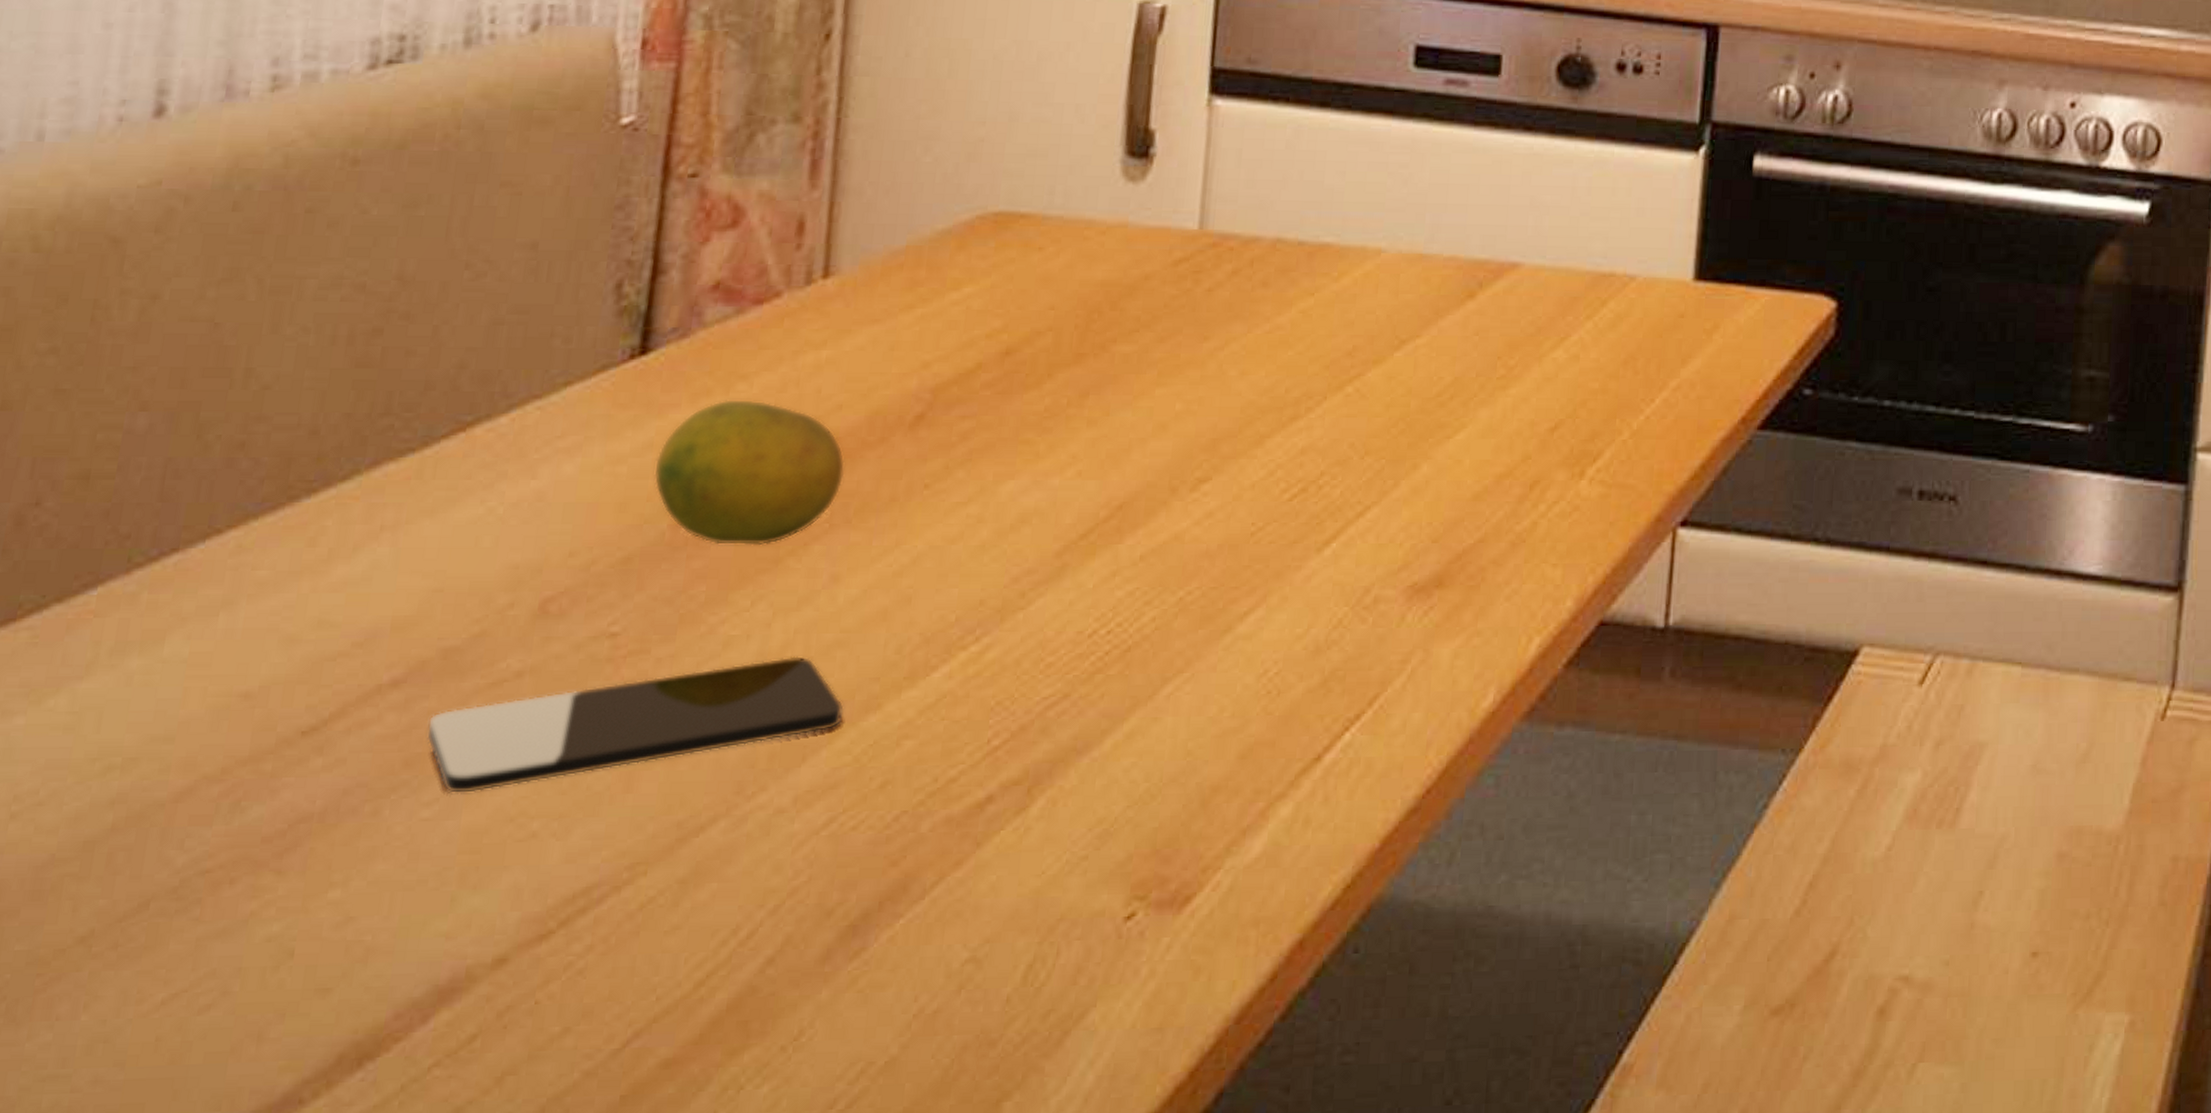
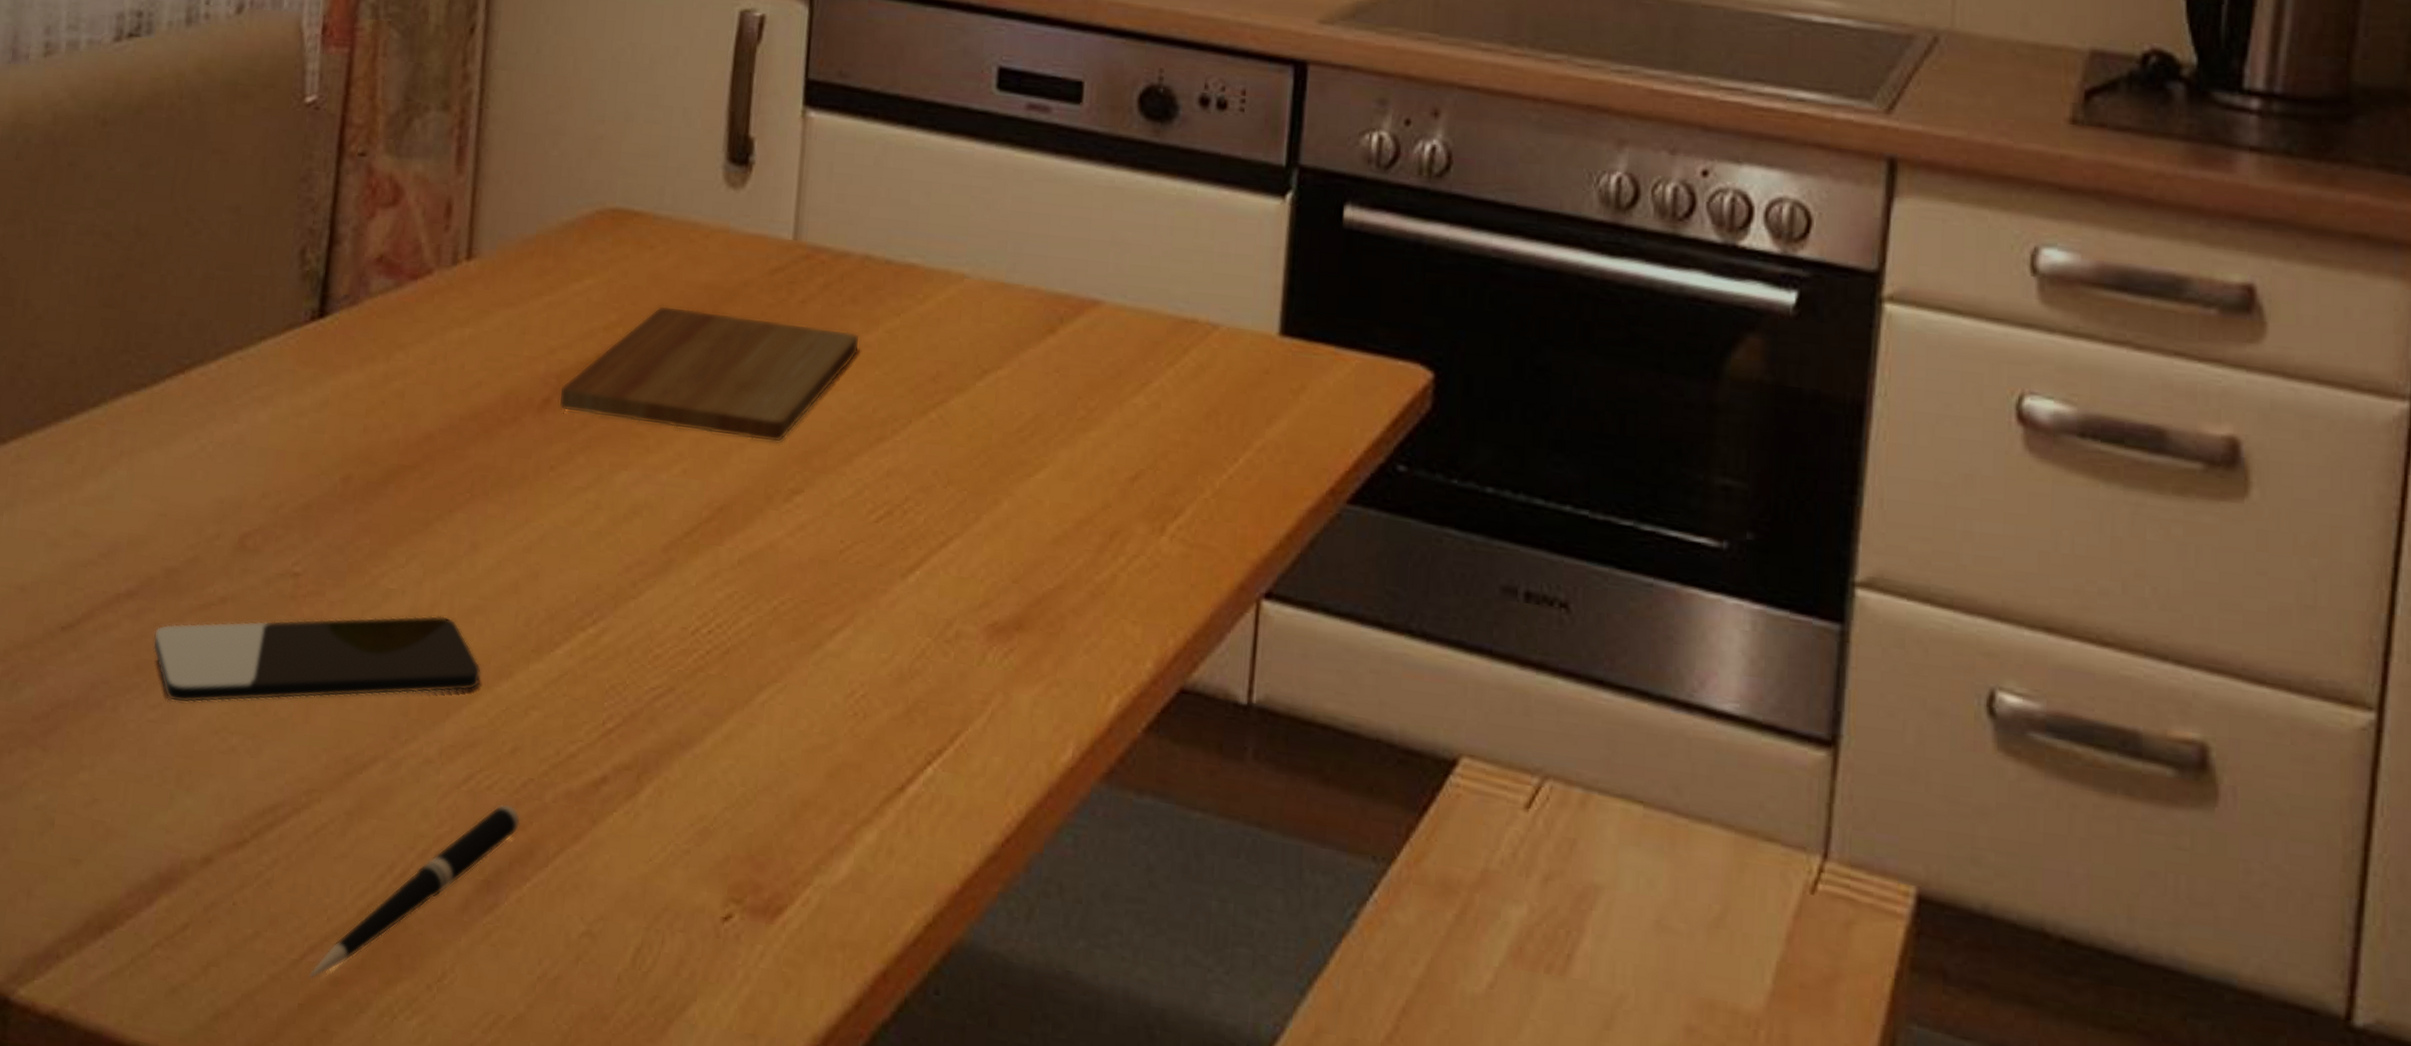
pen: none [633,841,893,1067] -> present [308,803,521,979]
fruit: present [653,398,846,546] -> none [328,366,484,508]
cutting board: none [934,307,1271,434] -> present [559,305,860,443]

